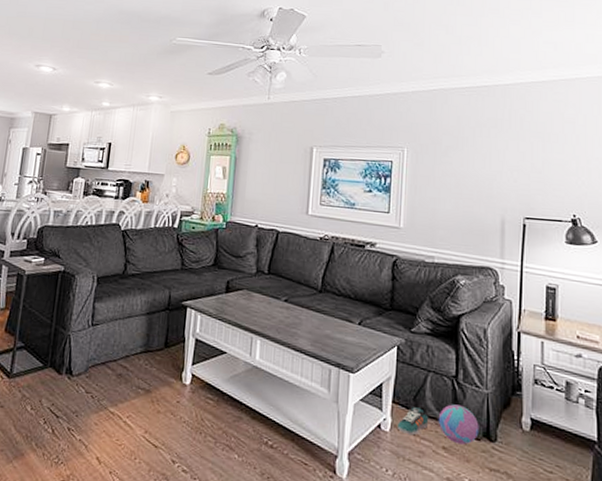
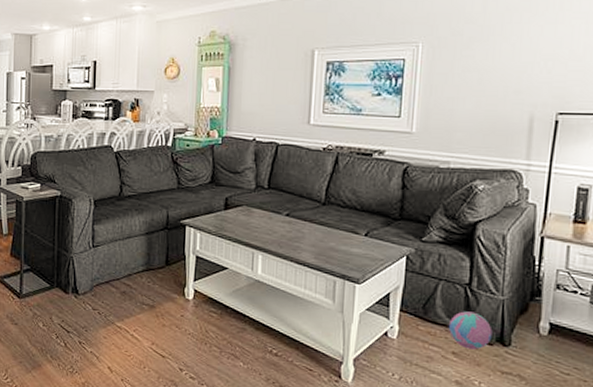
sneaker: present [398,405,429,436] -> none [405,313,439,342]

